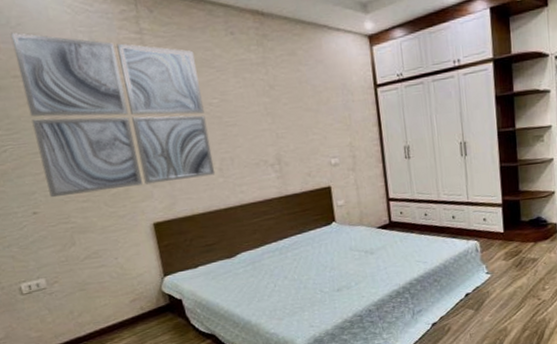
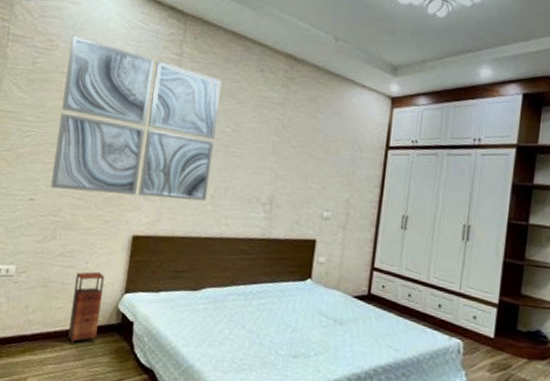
storage cabinet: none [110,264,152,334] -> present [68,271,104,346]

